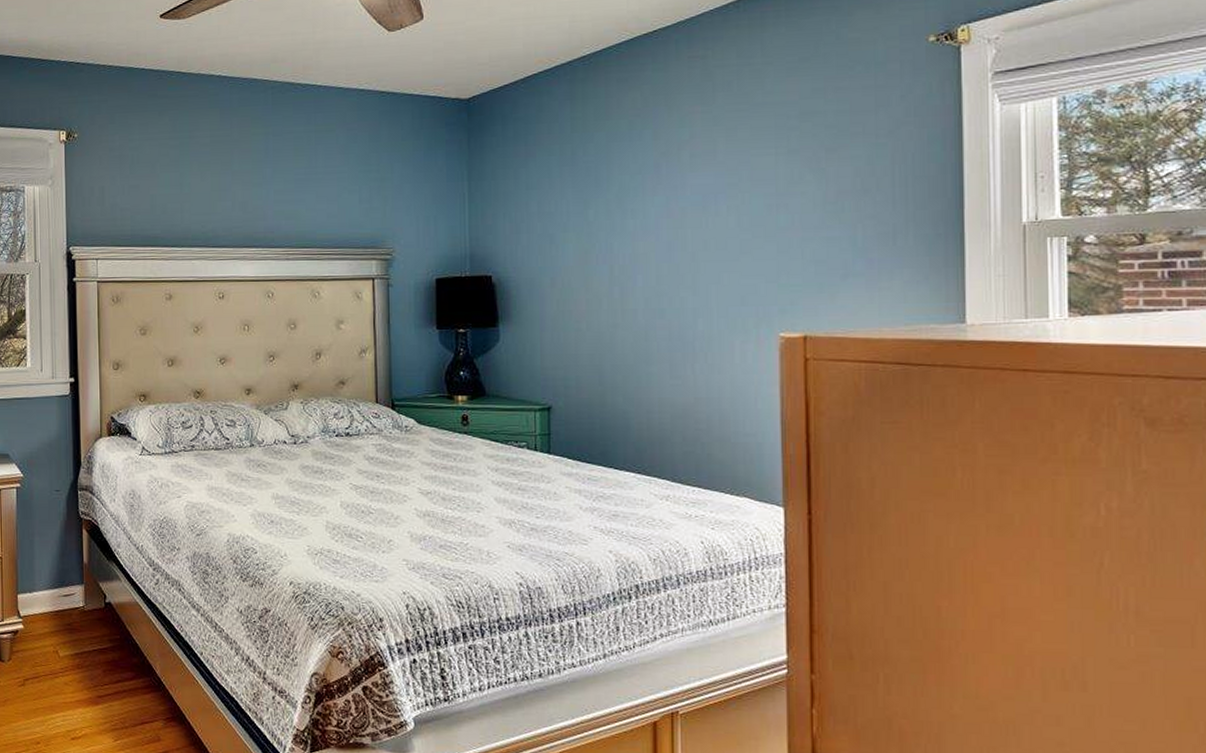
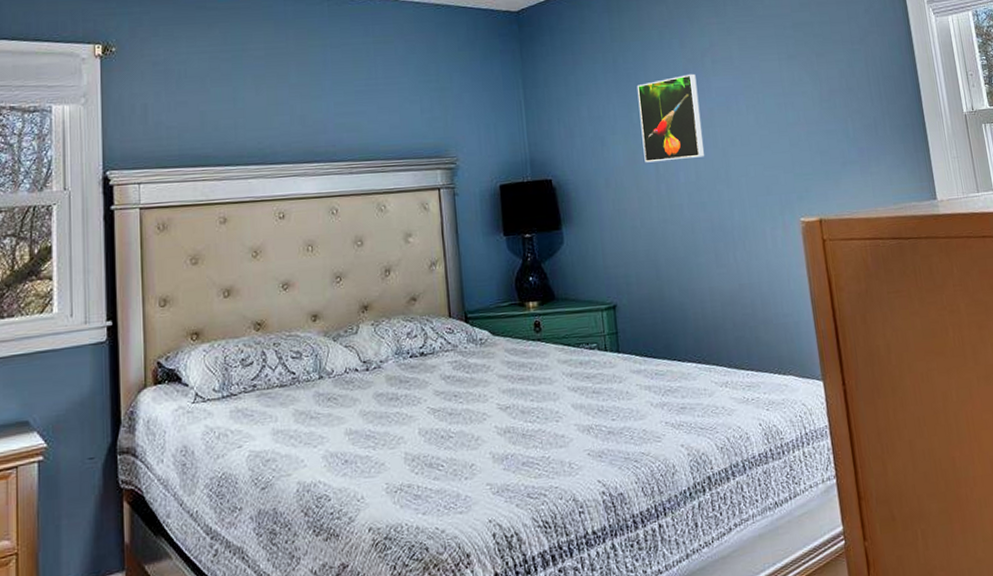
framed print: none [596,168,670,264] -> present [636,73,704,163]

